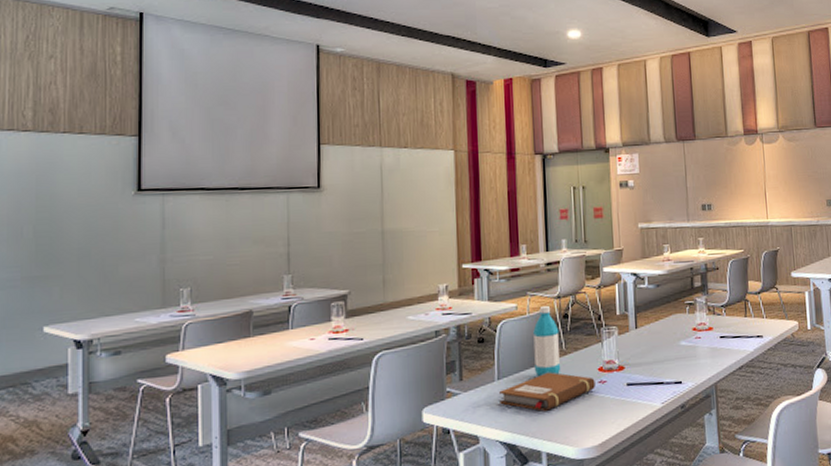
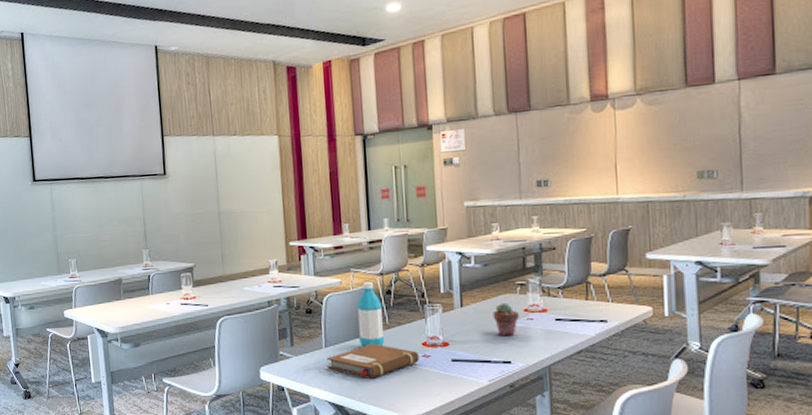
potted succulent: none [665,322,688,357] -> present [493,302,519,336]

